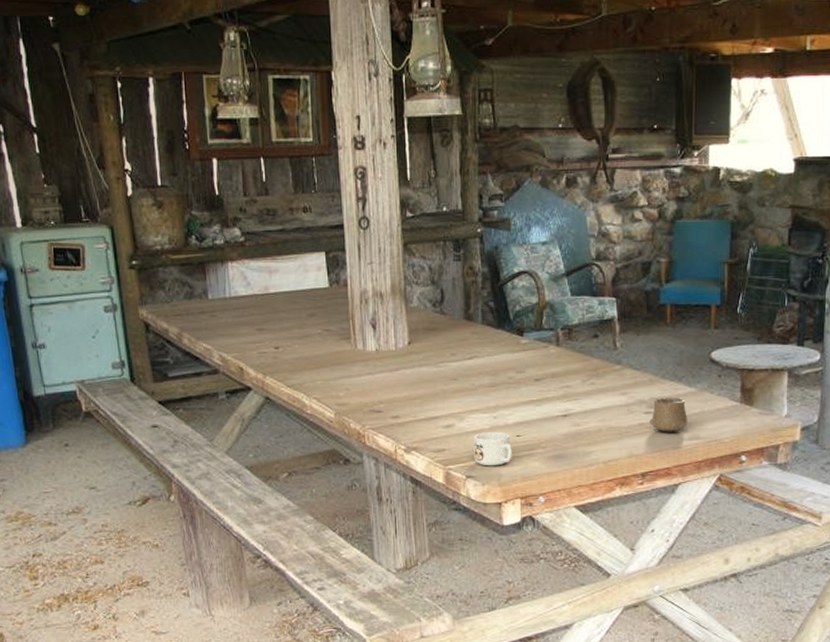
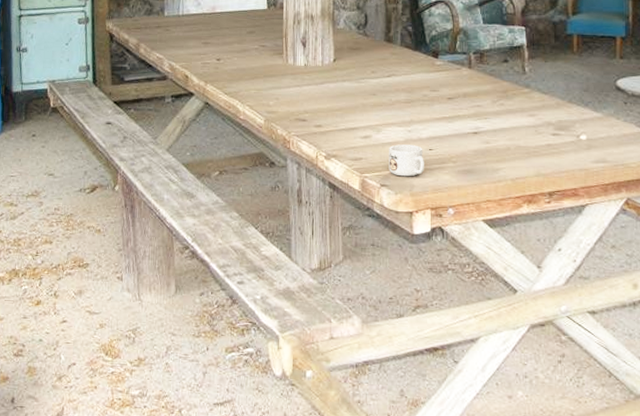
cup: present [650,397,687,432] -> none [557,120,594,154]

